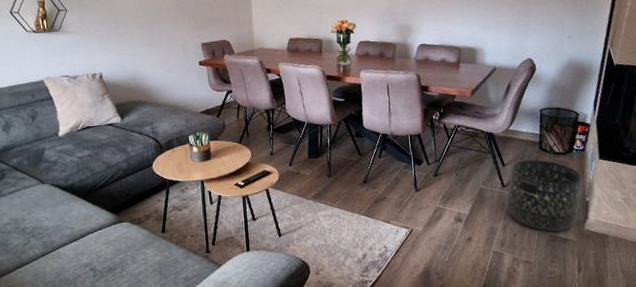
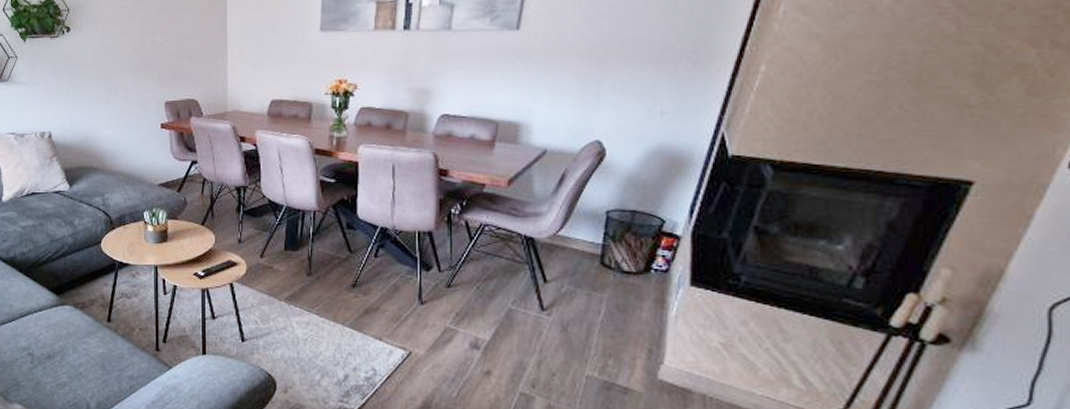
basket: present [506,159,583,232] -> none [545,277,662,377]

